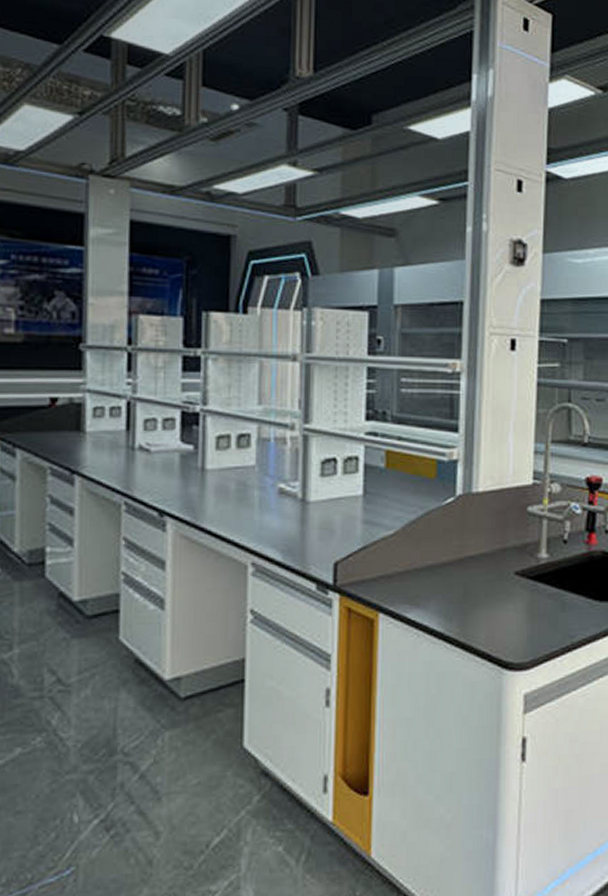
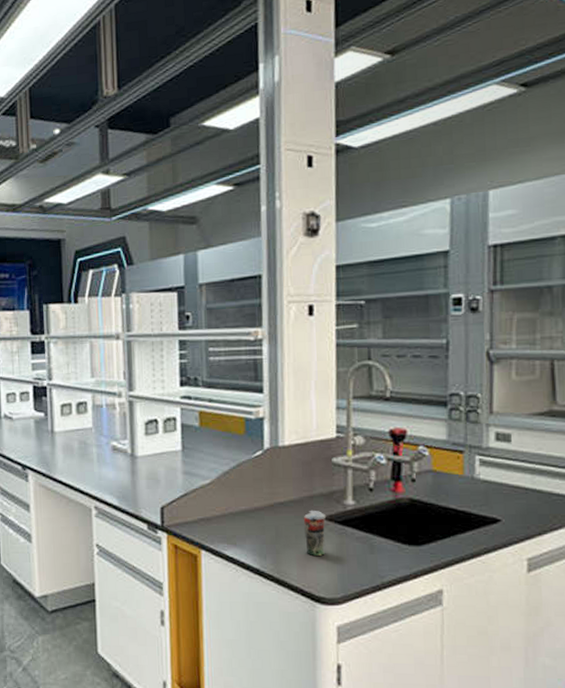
beverage cup: none [494,564,519,616] -> present [303,510,327,556]

